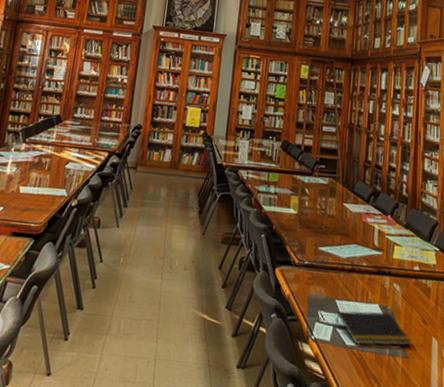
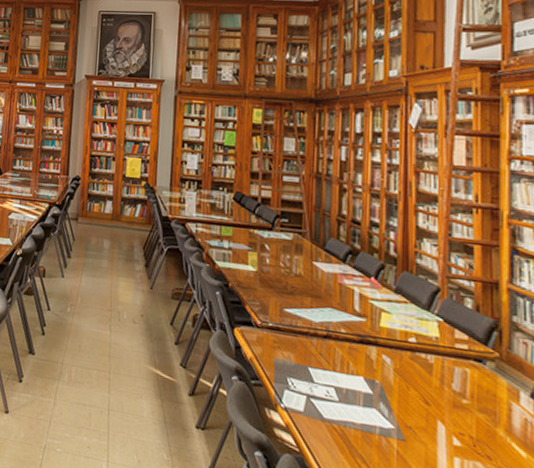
notepad: present [336,310,411,346] -> none [309,380,408,428]

